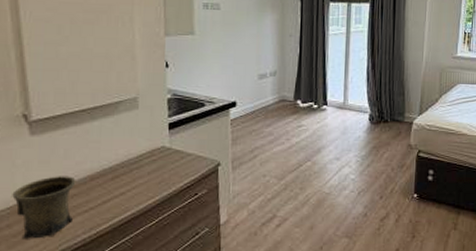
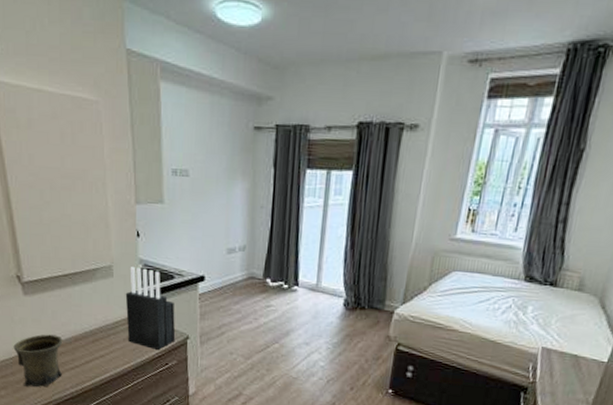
knife block: none [151,96,206,181] -> present [125,266,176,351]

